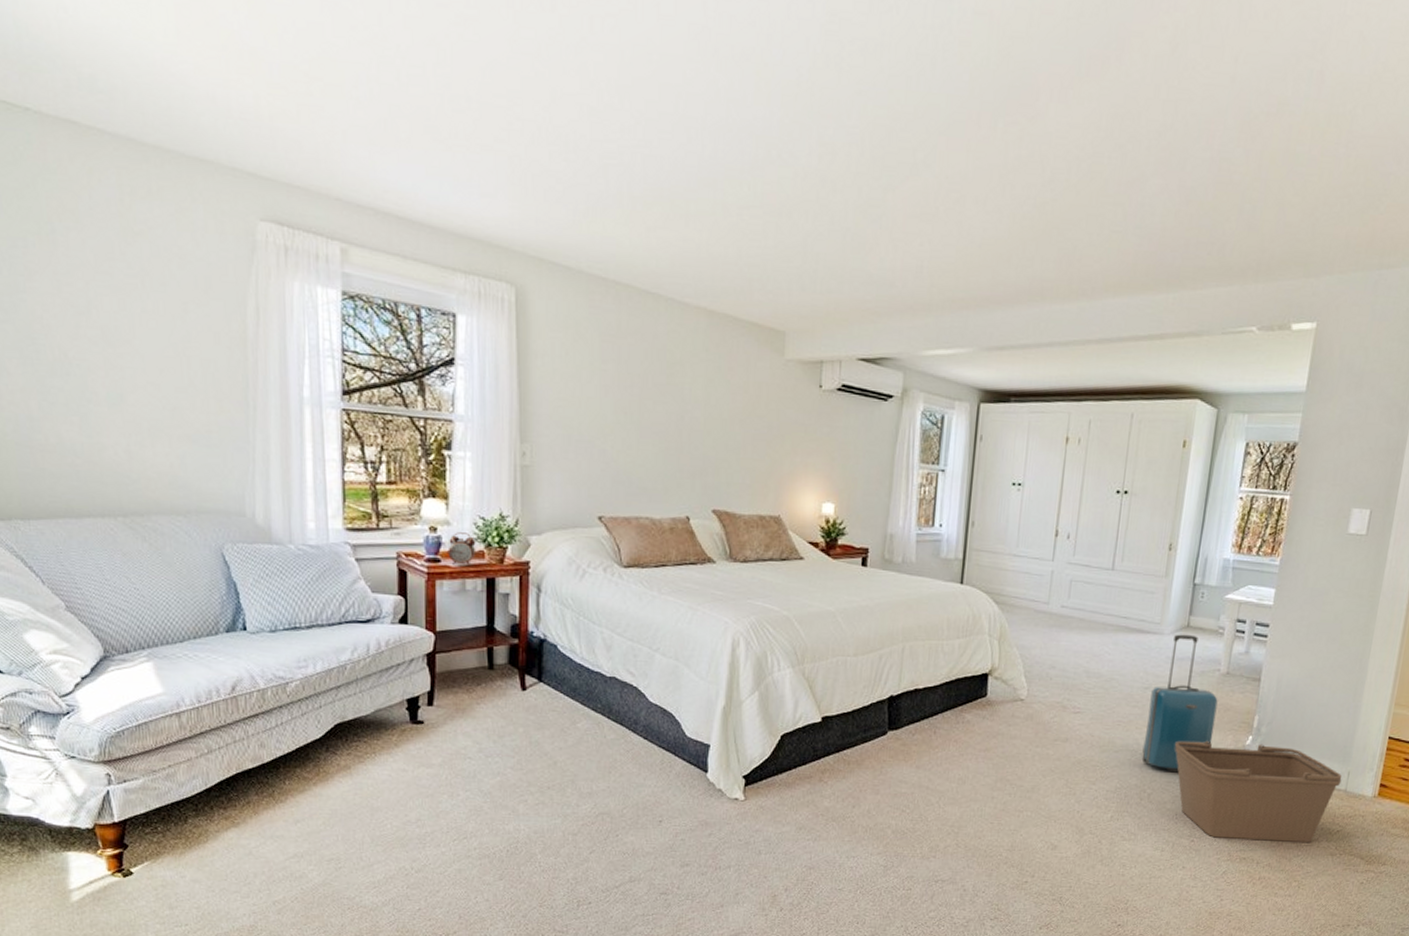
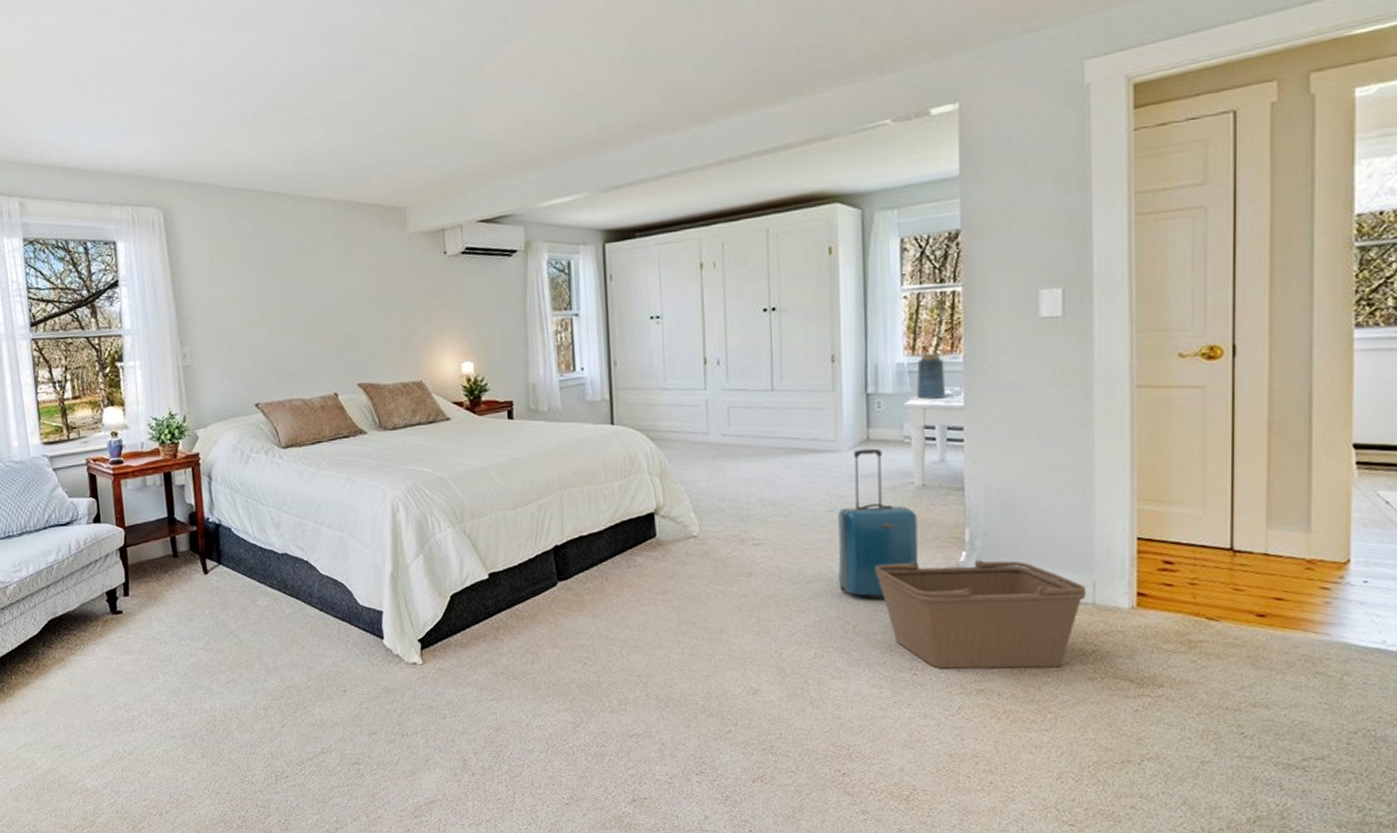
alarm clock: present [447,532,476,565] -> none [128,434,153,464]
vase: none [1235,553,1264,597] -> present [916,353,946,400]

